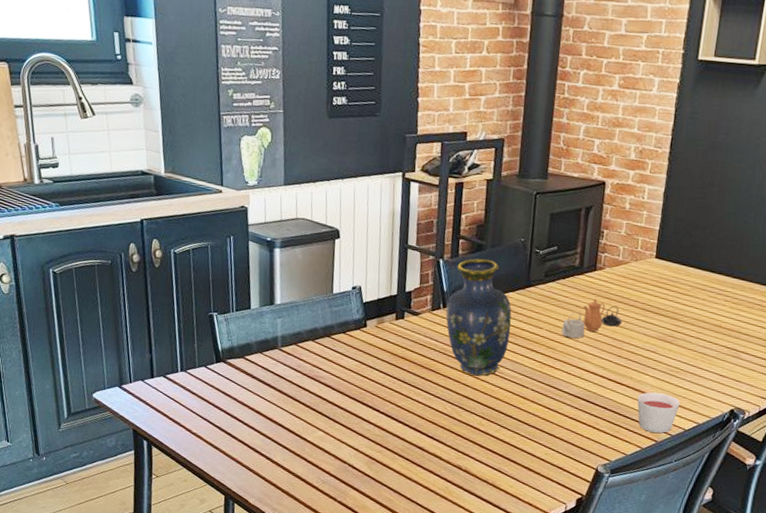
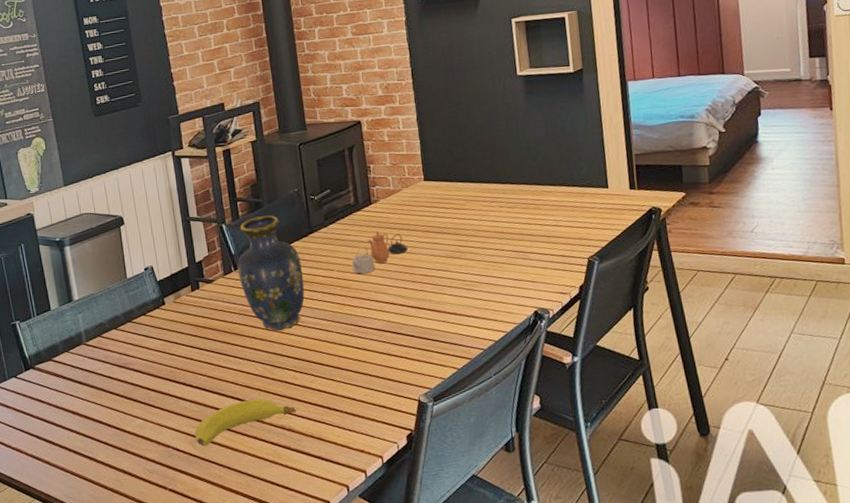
fruit: none [372,435,477,470] -> present [194,399,297,446]
candle: present [637,392,680,433] -> none [441,309,484,351]

